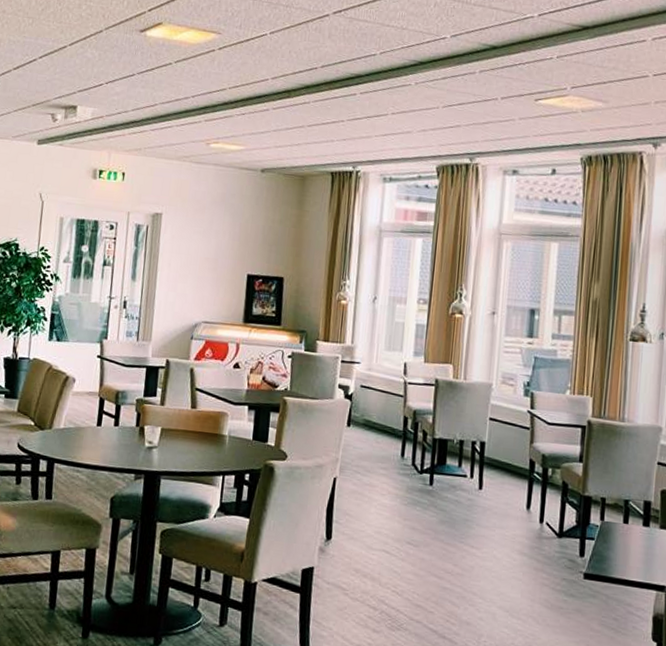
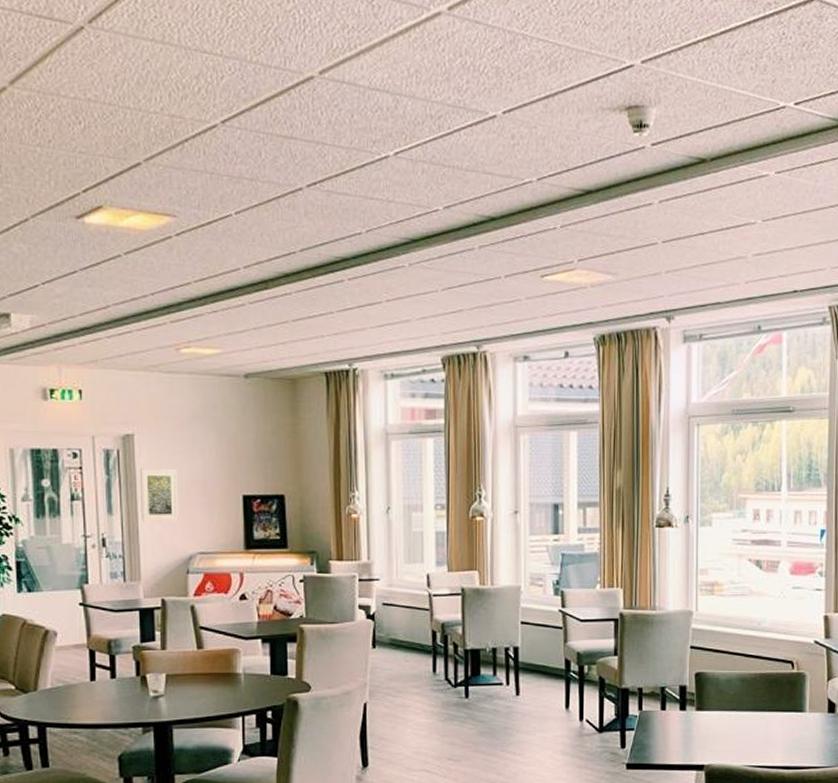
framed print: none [158,243,194,292] -> present [140,469,179,522]

